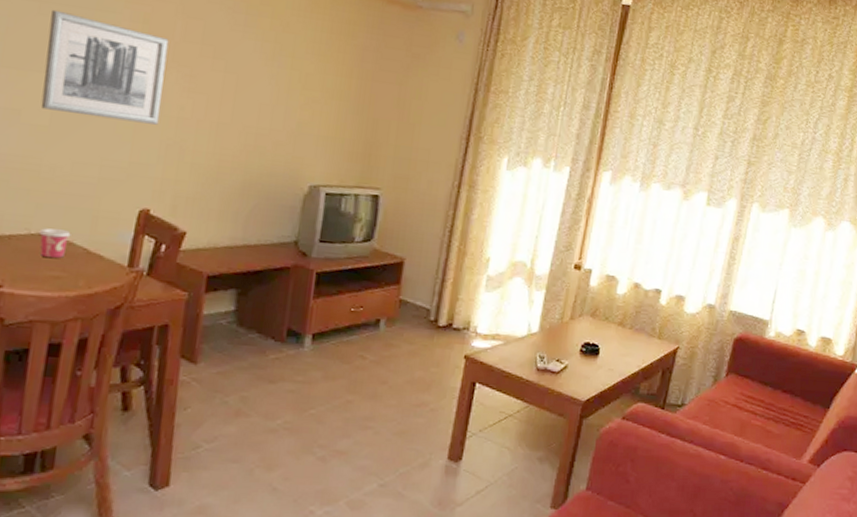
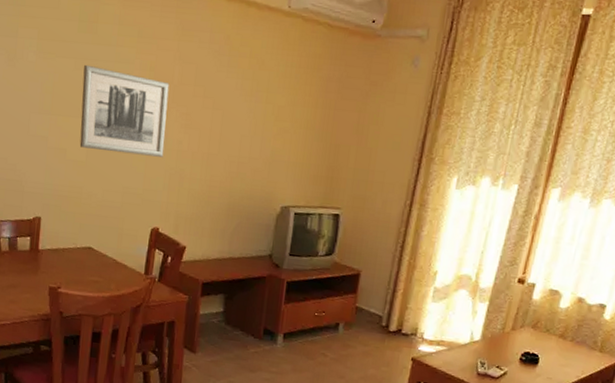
cup: present [38,228,71,259] -> none [82,243,104,267]

